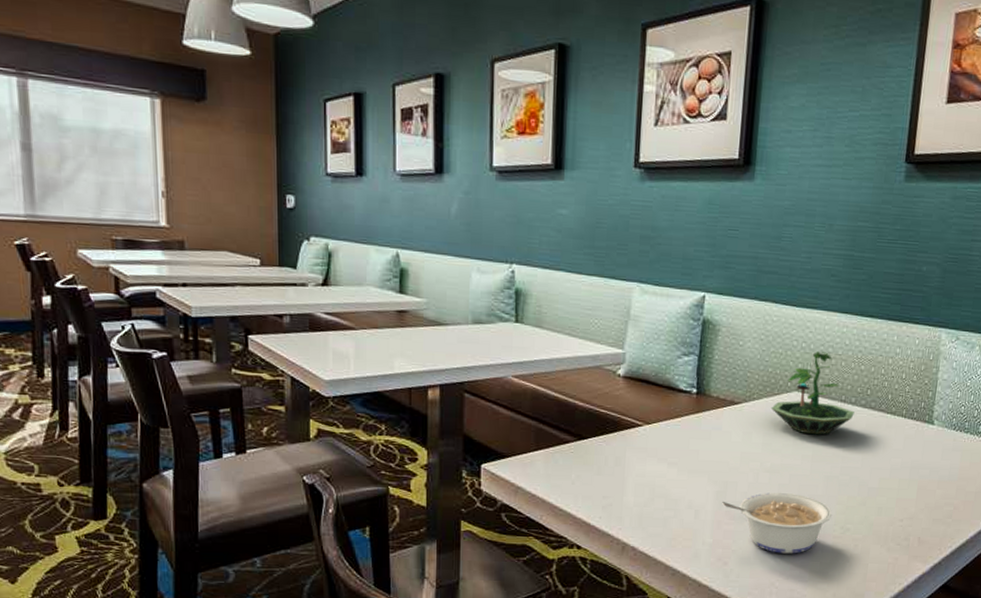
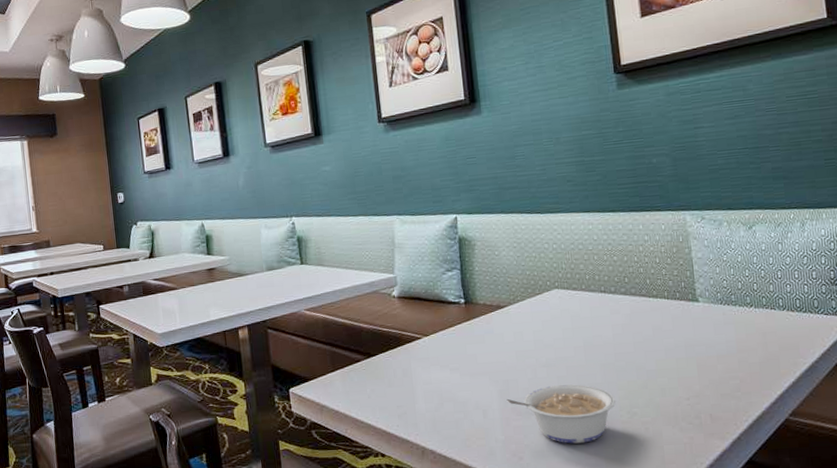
terrarium: present [770,351,855,435] -> none [535,249,617,327]

